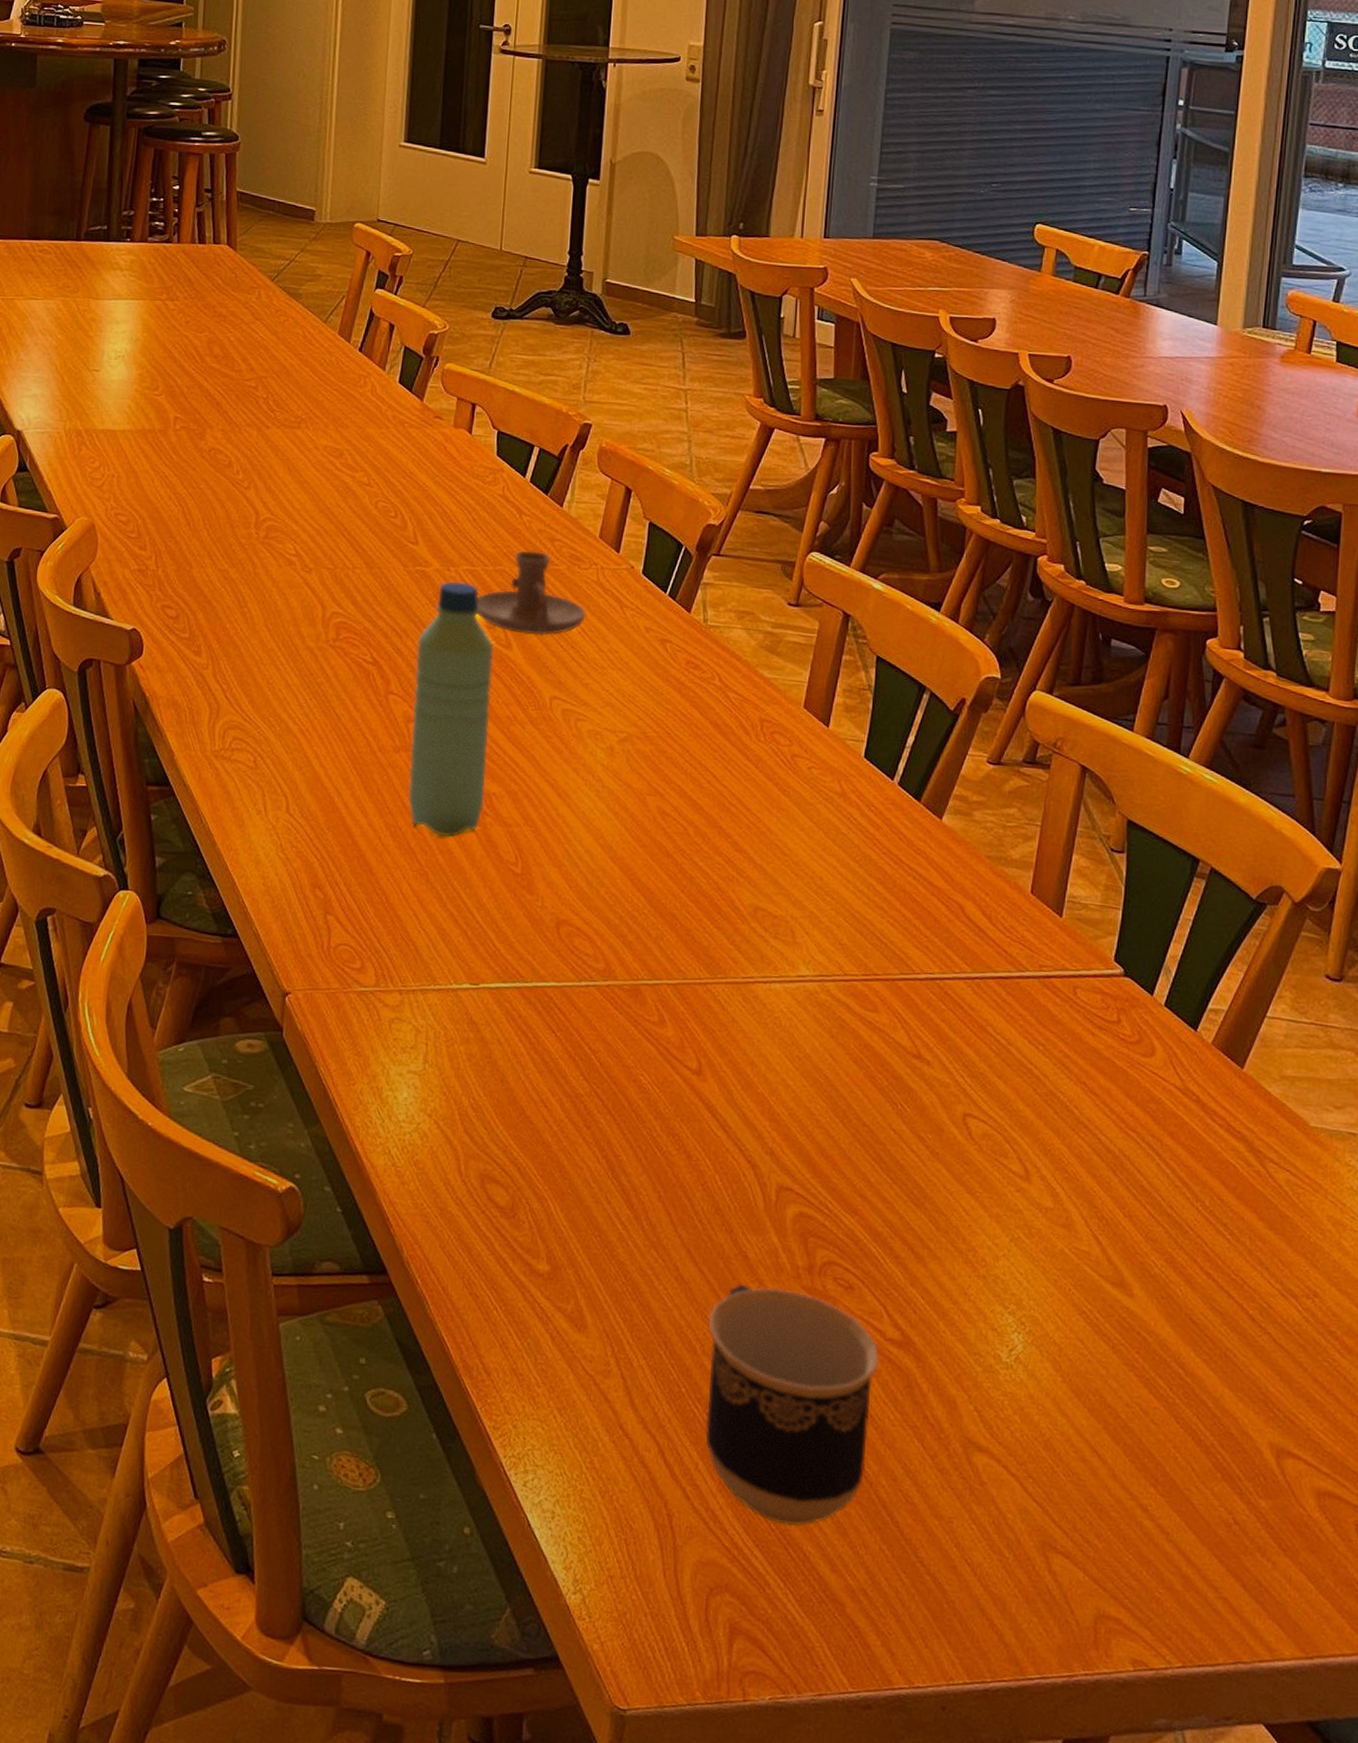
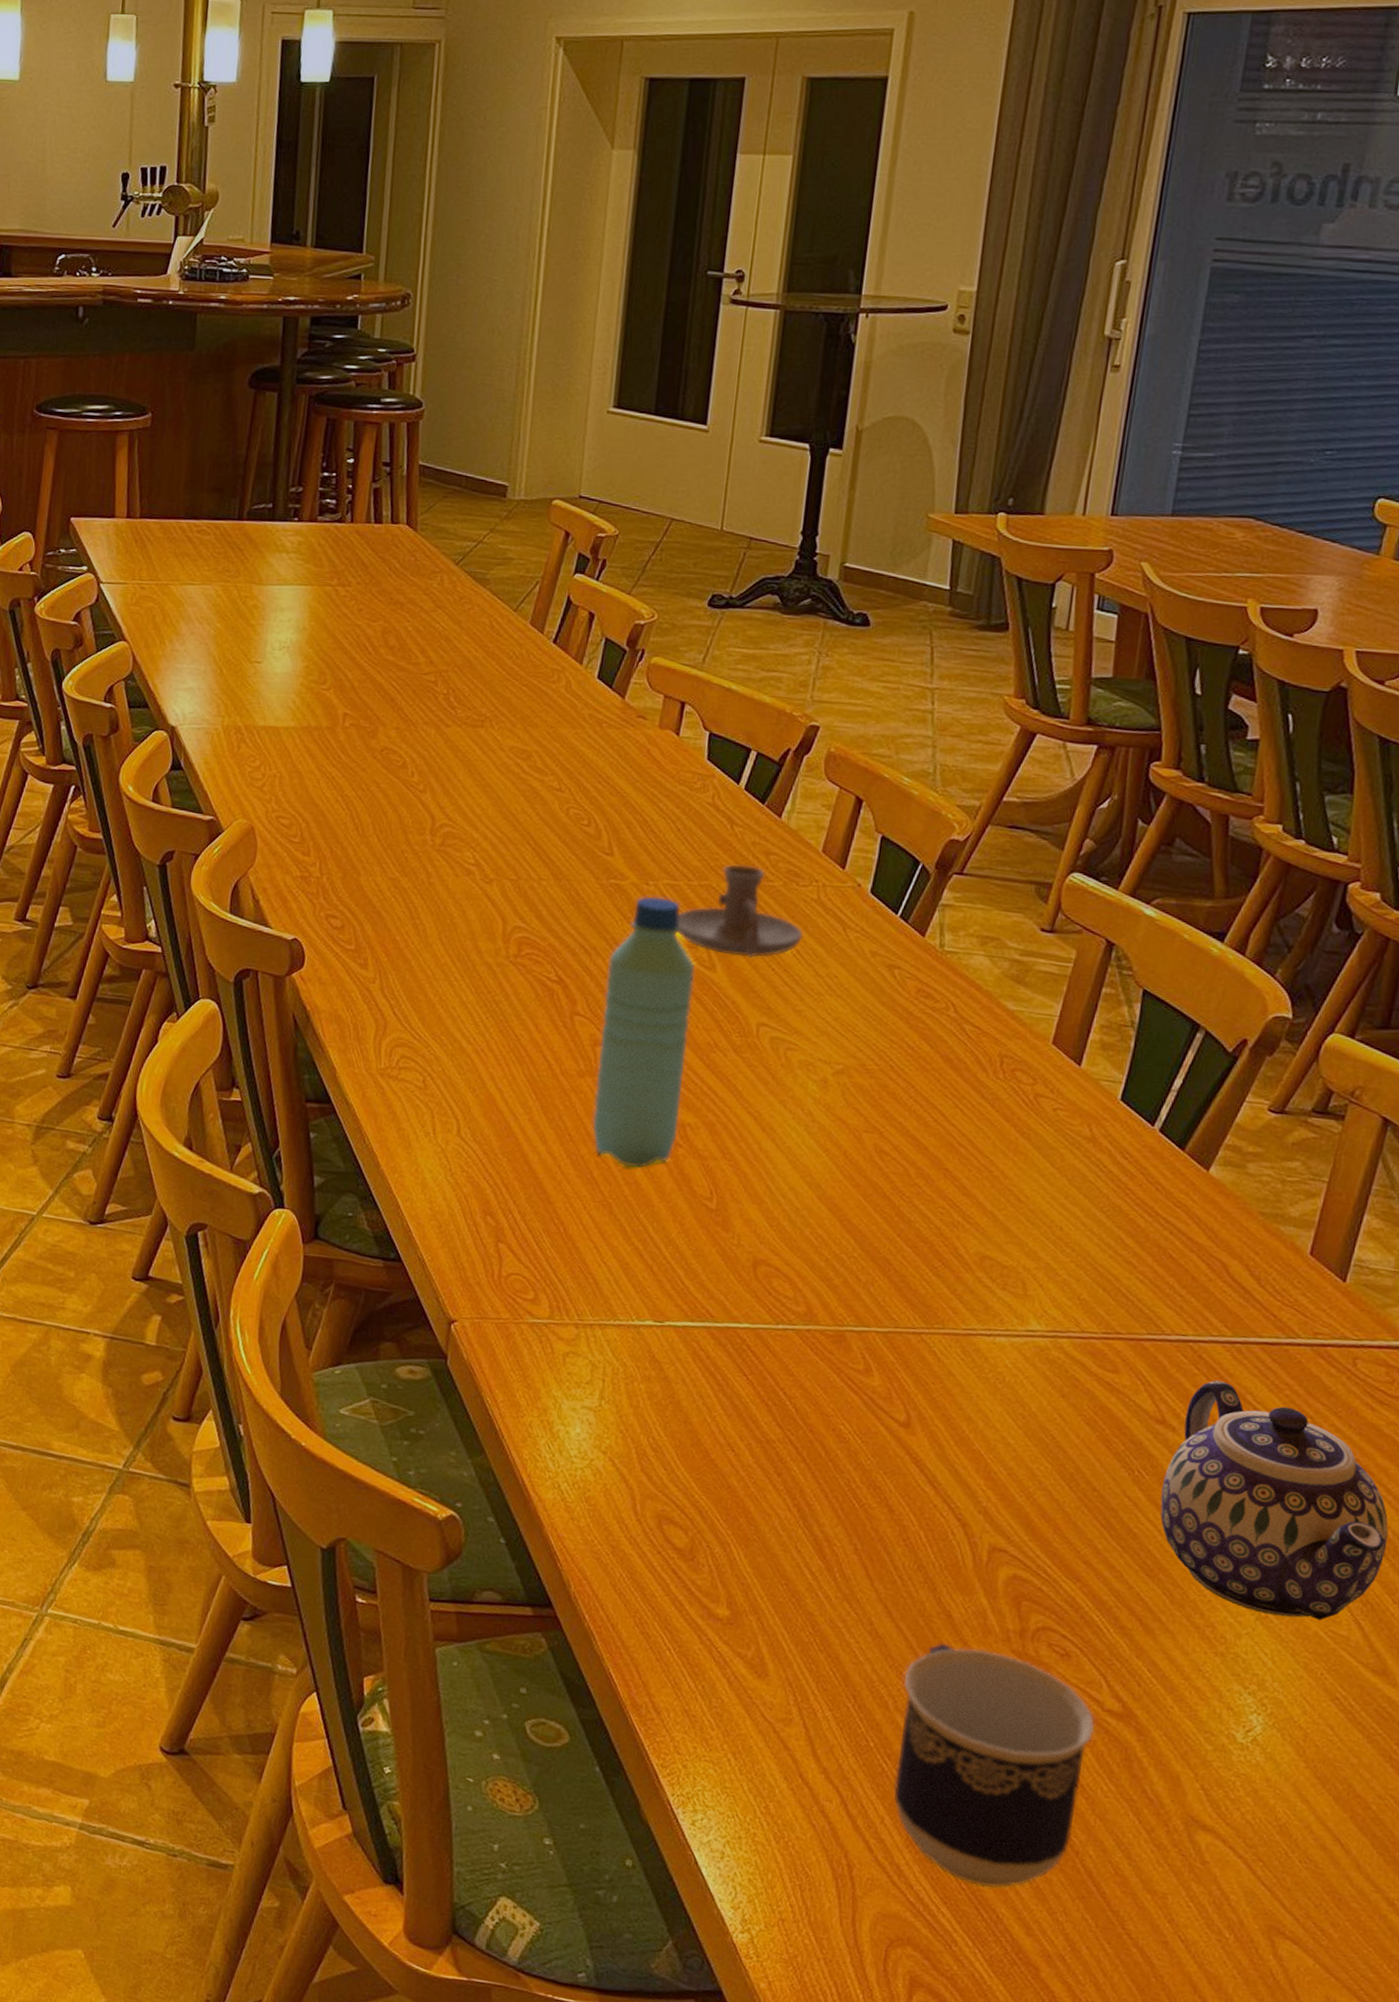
teapot: none [922,1014,1115,1238] -> present [1160,1380,1389,1621]

